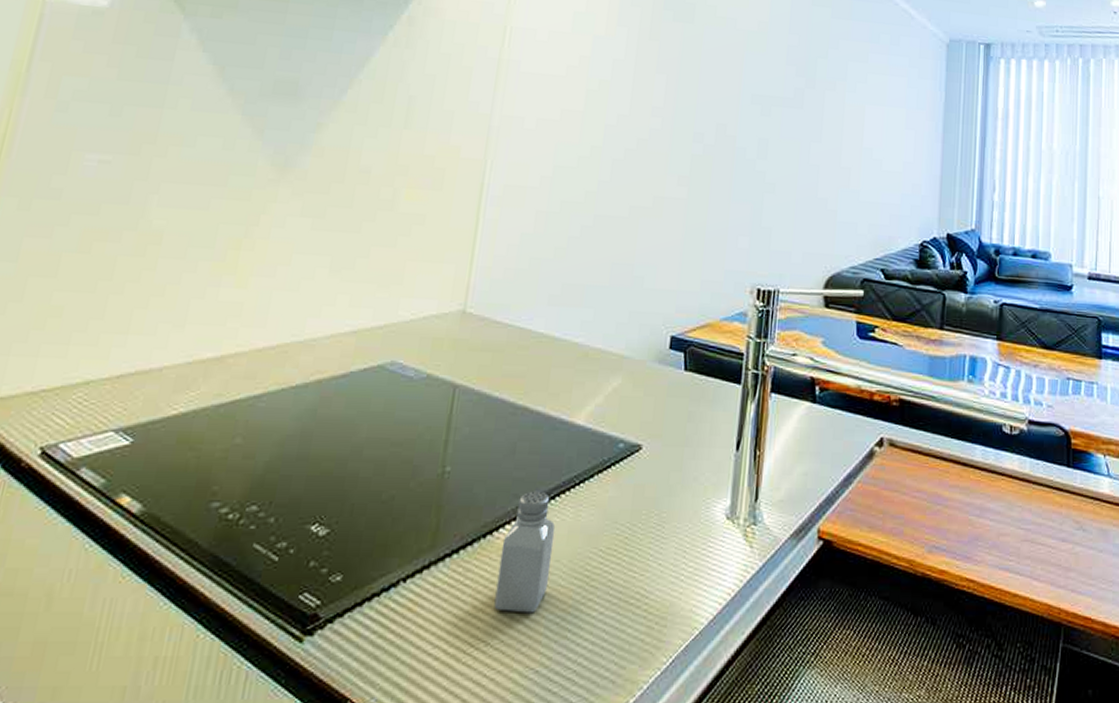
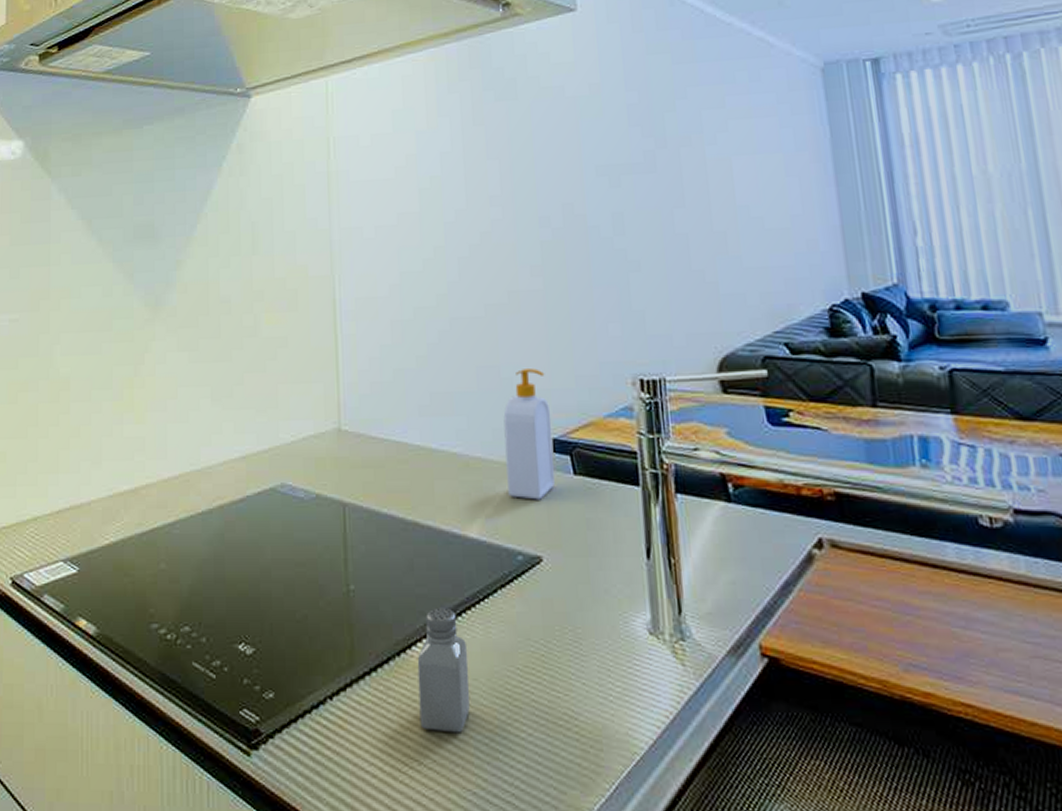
soap bottle: none [621,269,675,392] -> present [503,369,555,500]

